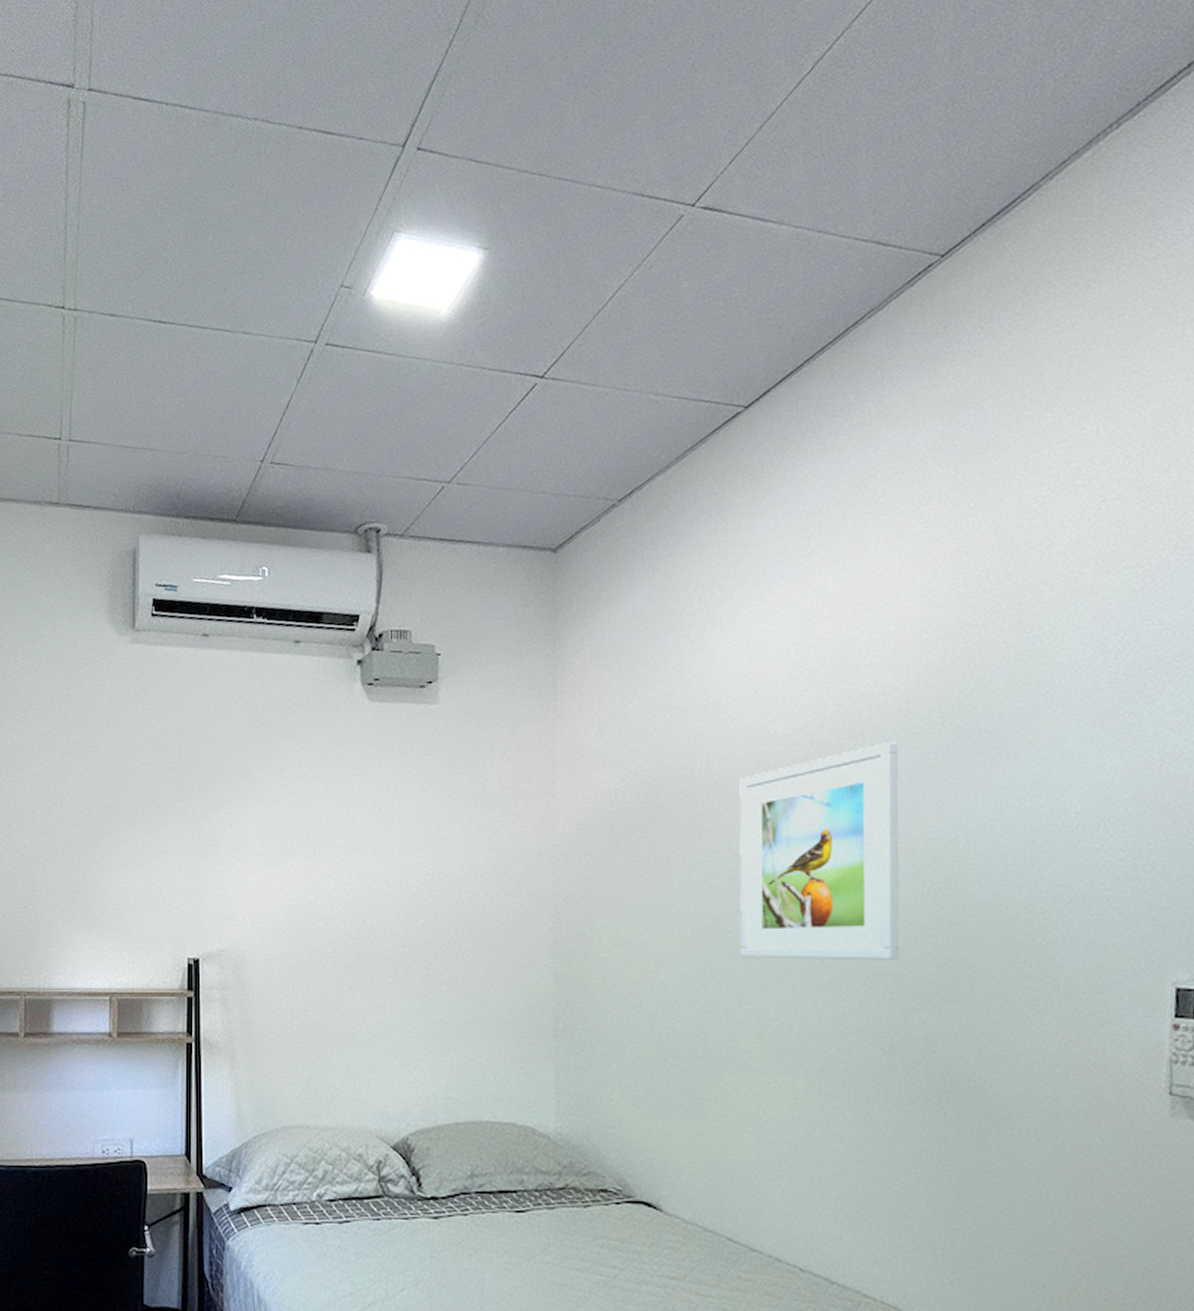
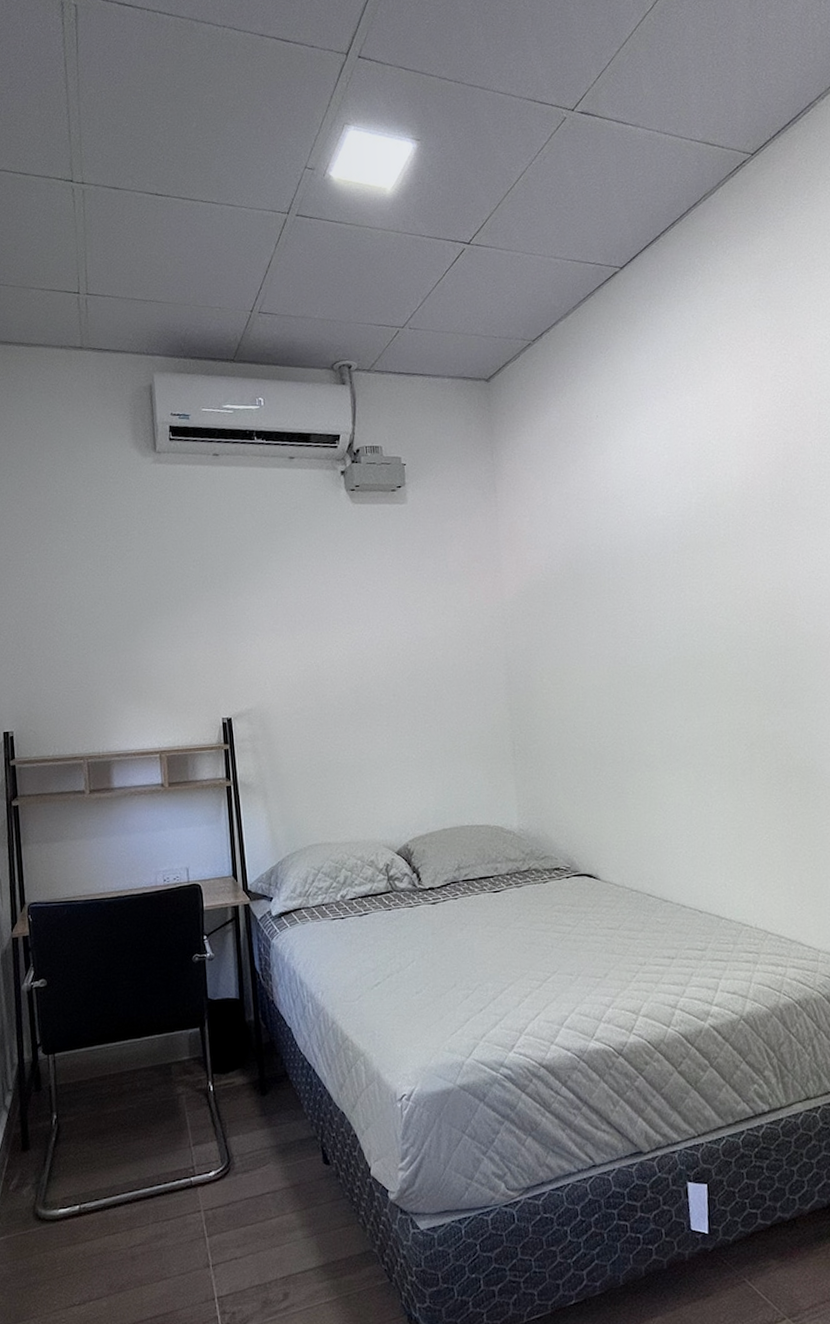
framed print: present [739,742,900,961] -> none [634,519,753,686]

